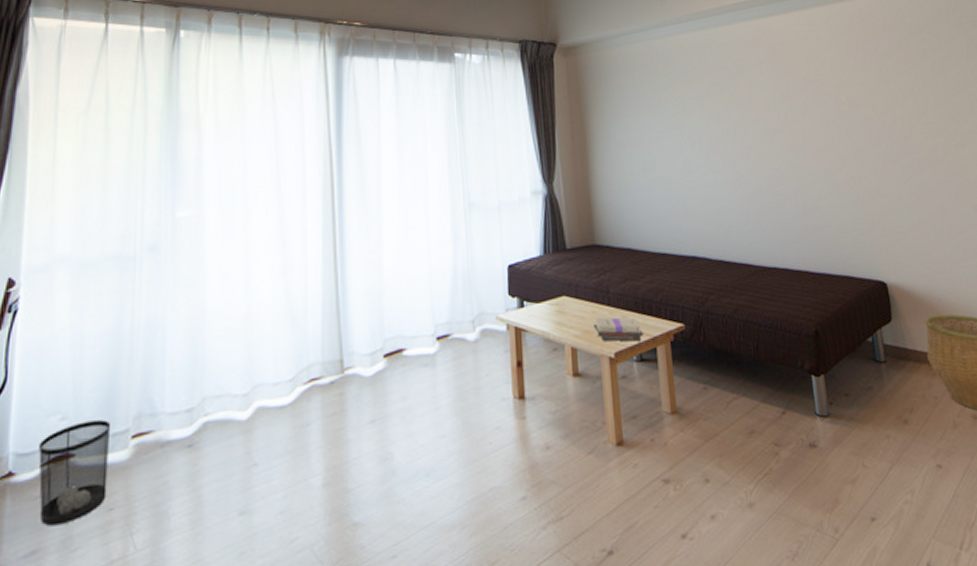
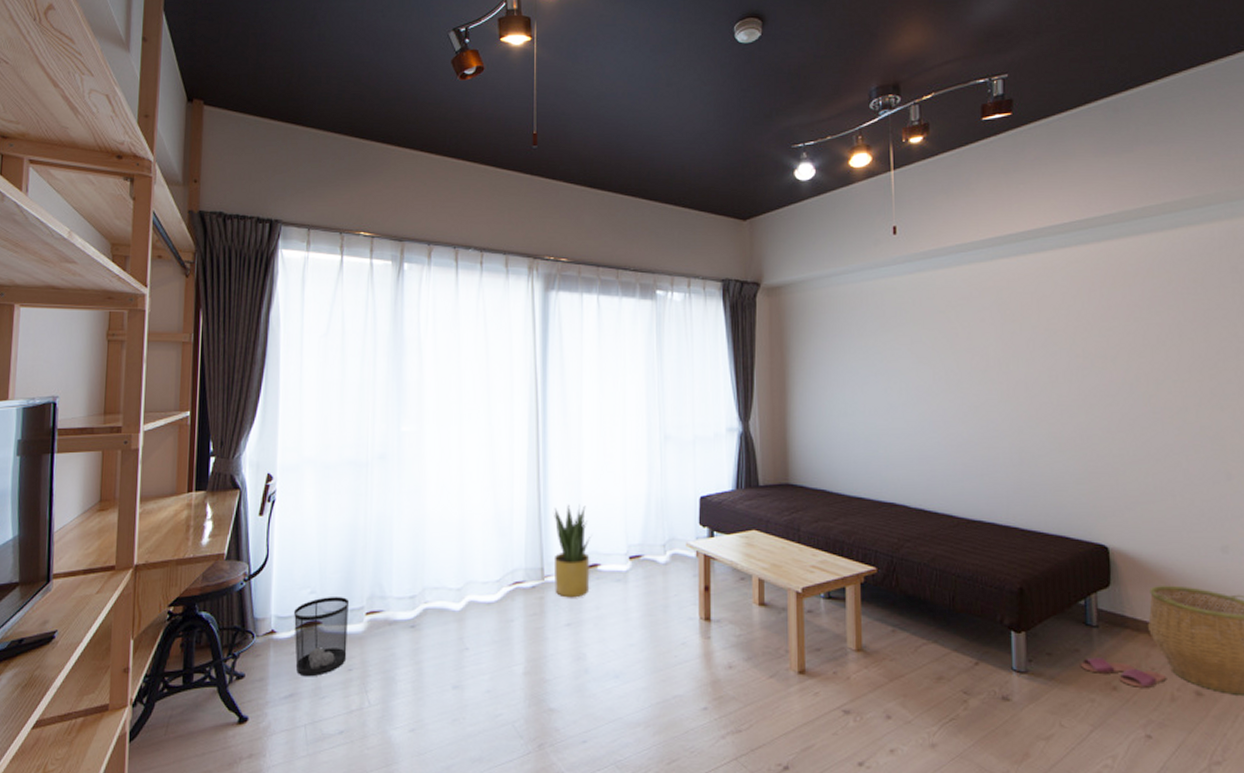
planter: none [353,284,395,391] -> present [553,504,592,598]
books: present [592,317,643,342] -> none [781,554,833,579]
slippers: none [875,392,947,419] -> present [1081,657,1166,688]

